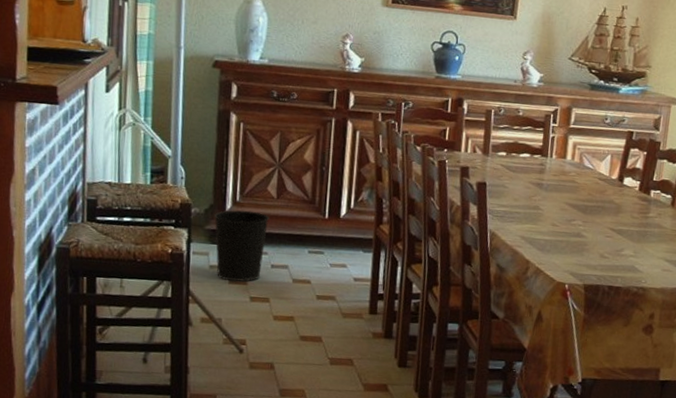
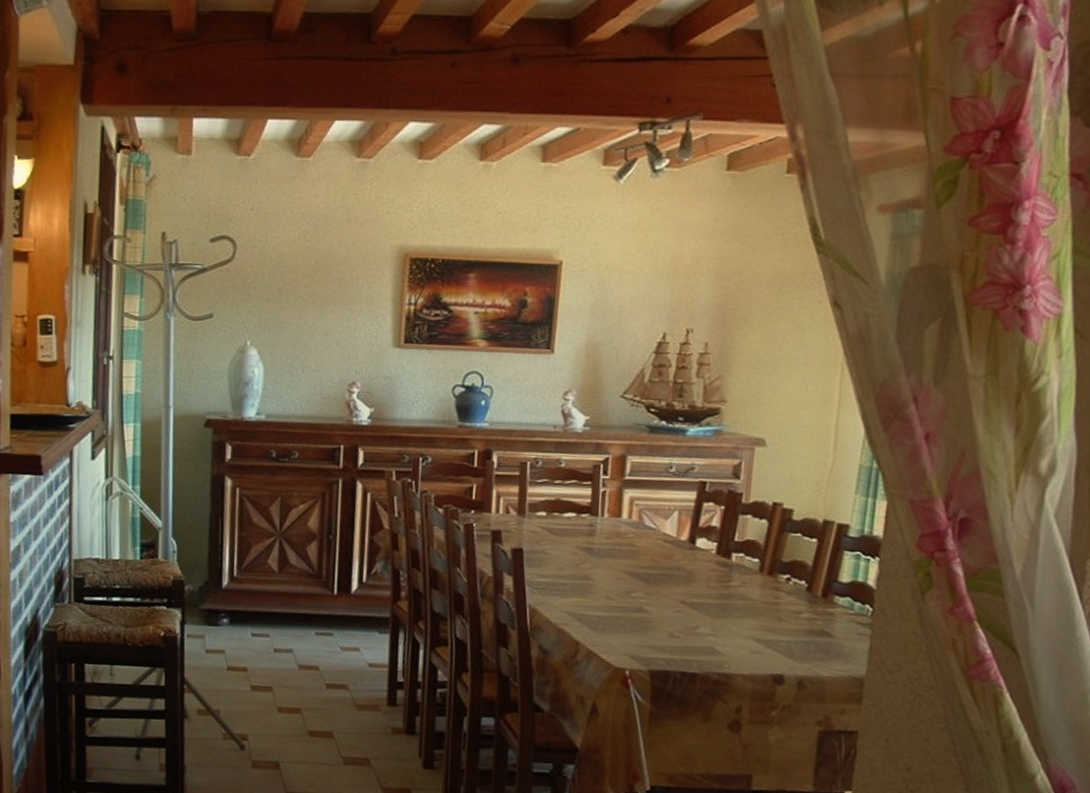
wastebasket: present [214,210,270,282] -> none [210,587,271,669]

